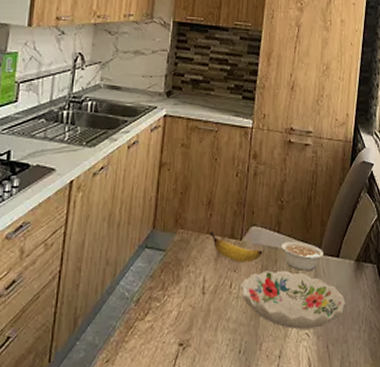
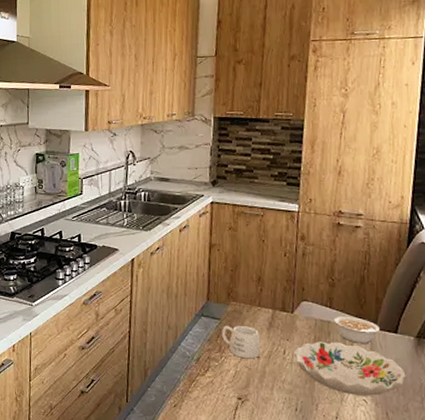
mug: none [166,257,207,296] -> present [222,326,261,359]
banana: present [209,232,263,263] -> none [260,305,315,333]

